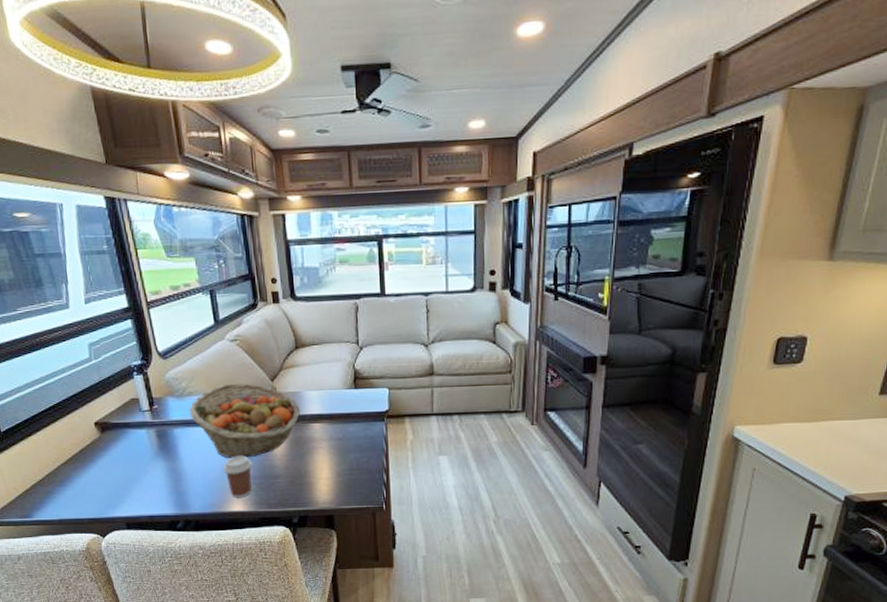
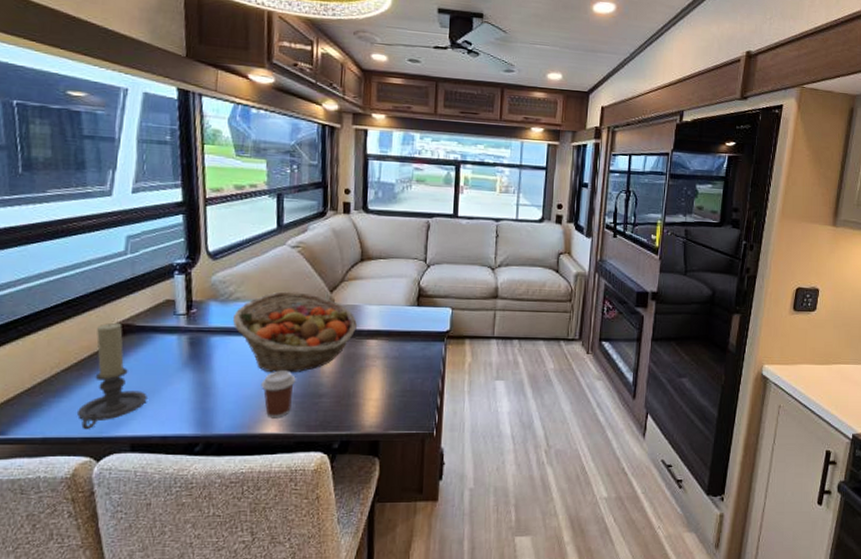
candle holder: none [79,421,132,513] -> present [76,322,147,430]

